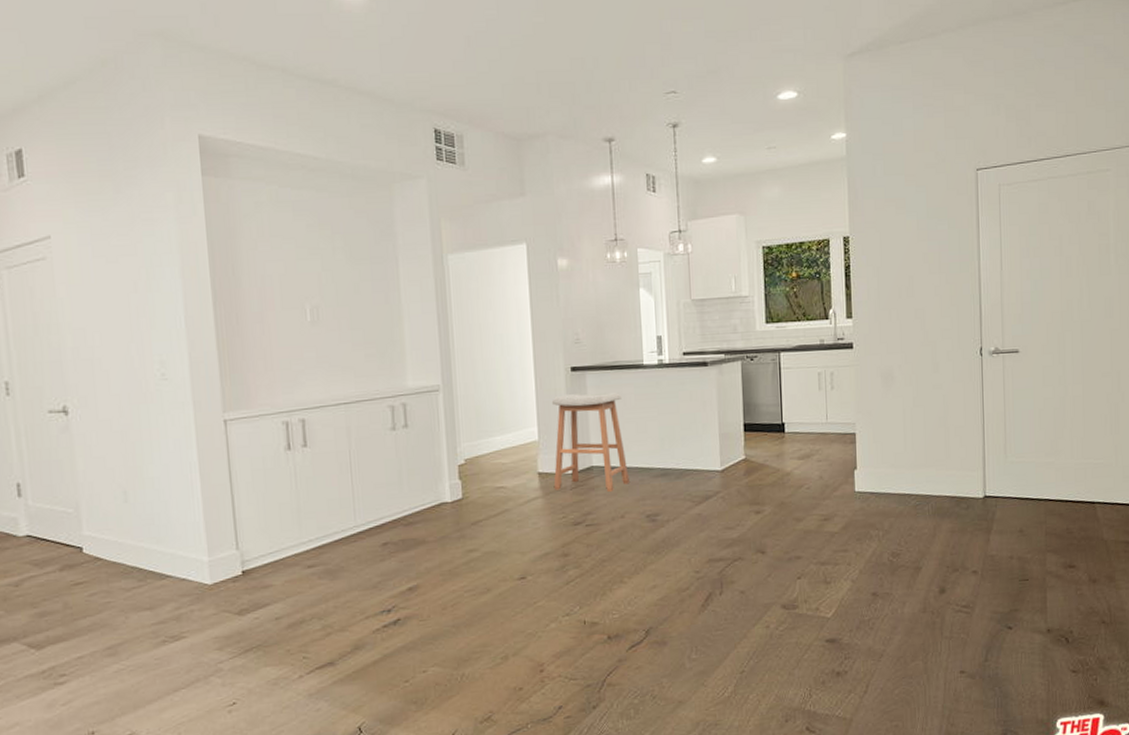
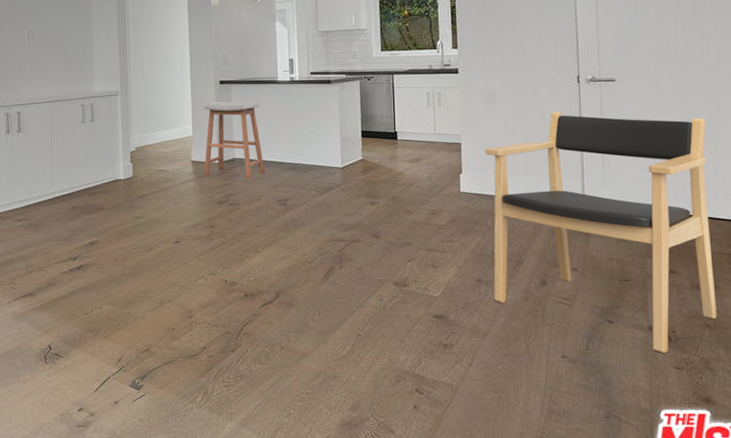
armchair: none [882,390,1113,658] -> present [485,112,717,354]

